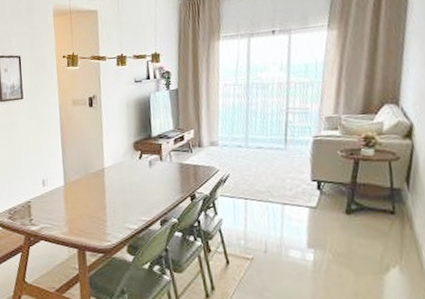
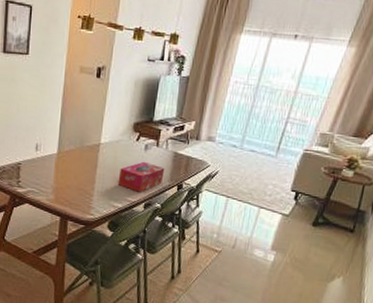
tissue box: none [128,178,174,210] -> present [117,161,165,192]

